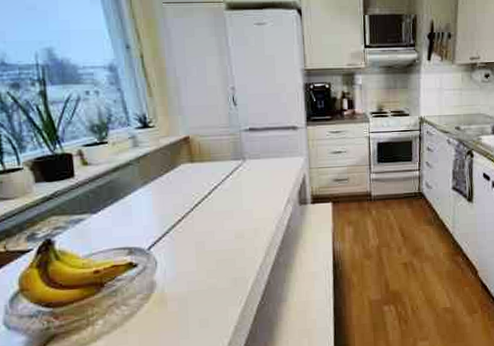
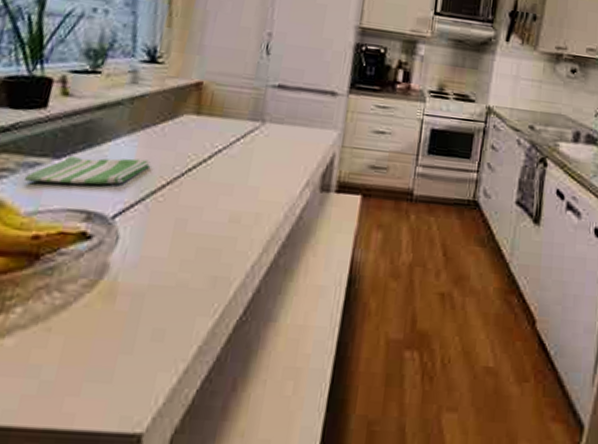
dish towel: none [74,203,167,233] -> present [23,156,151,185]

